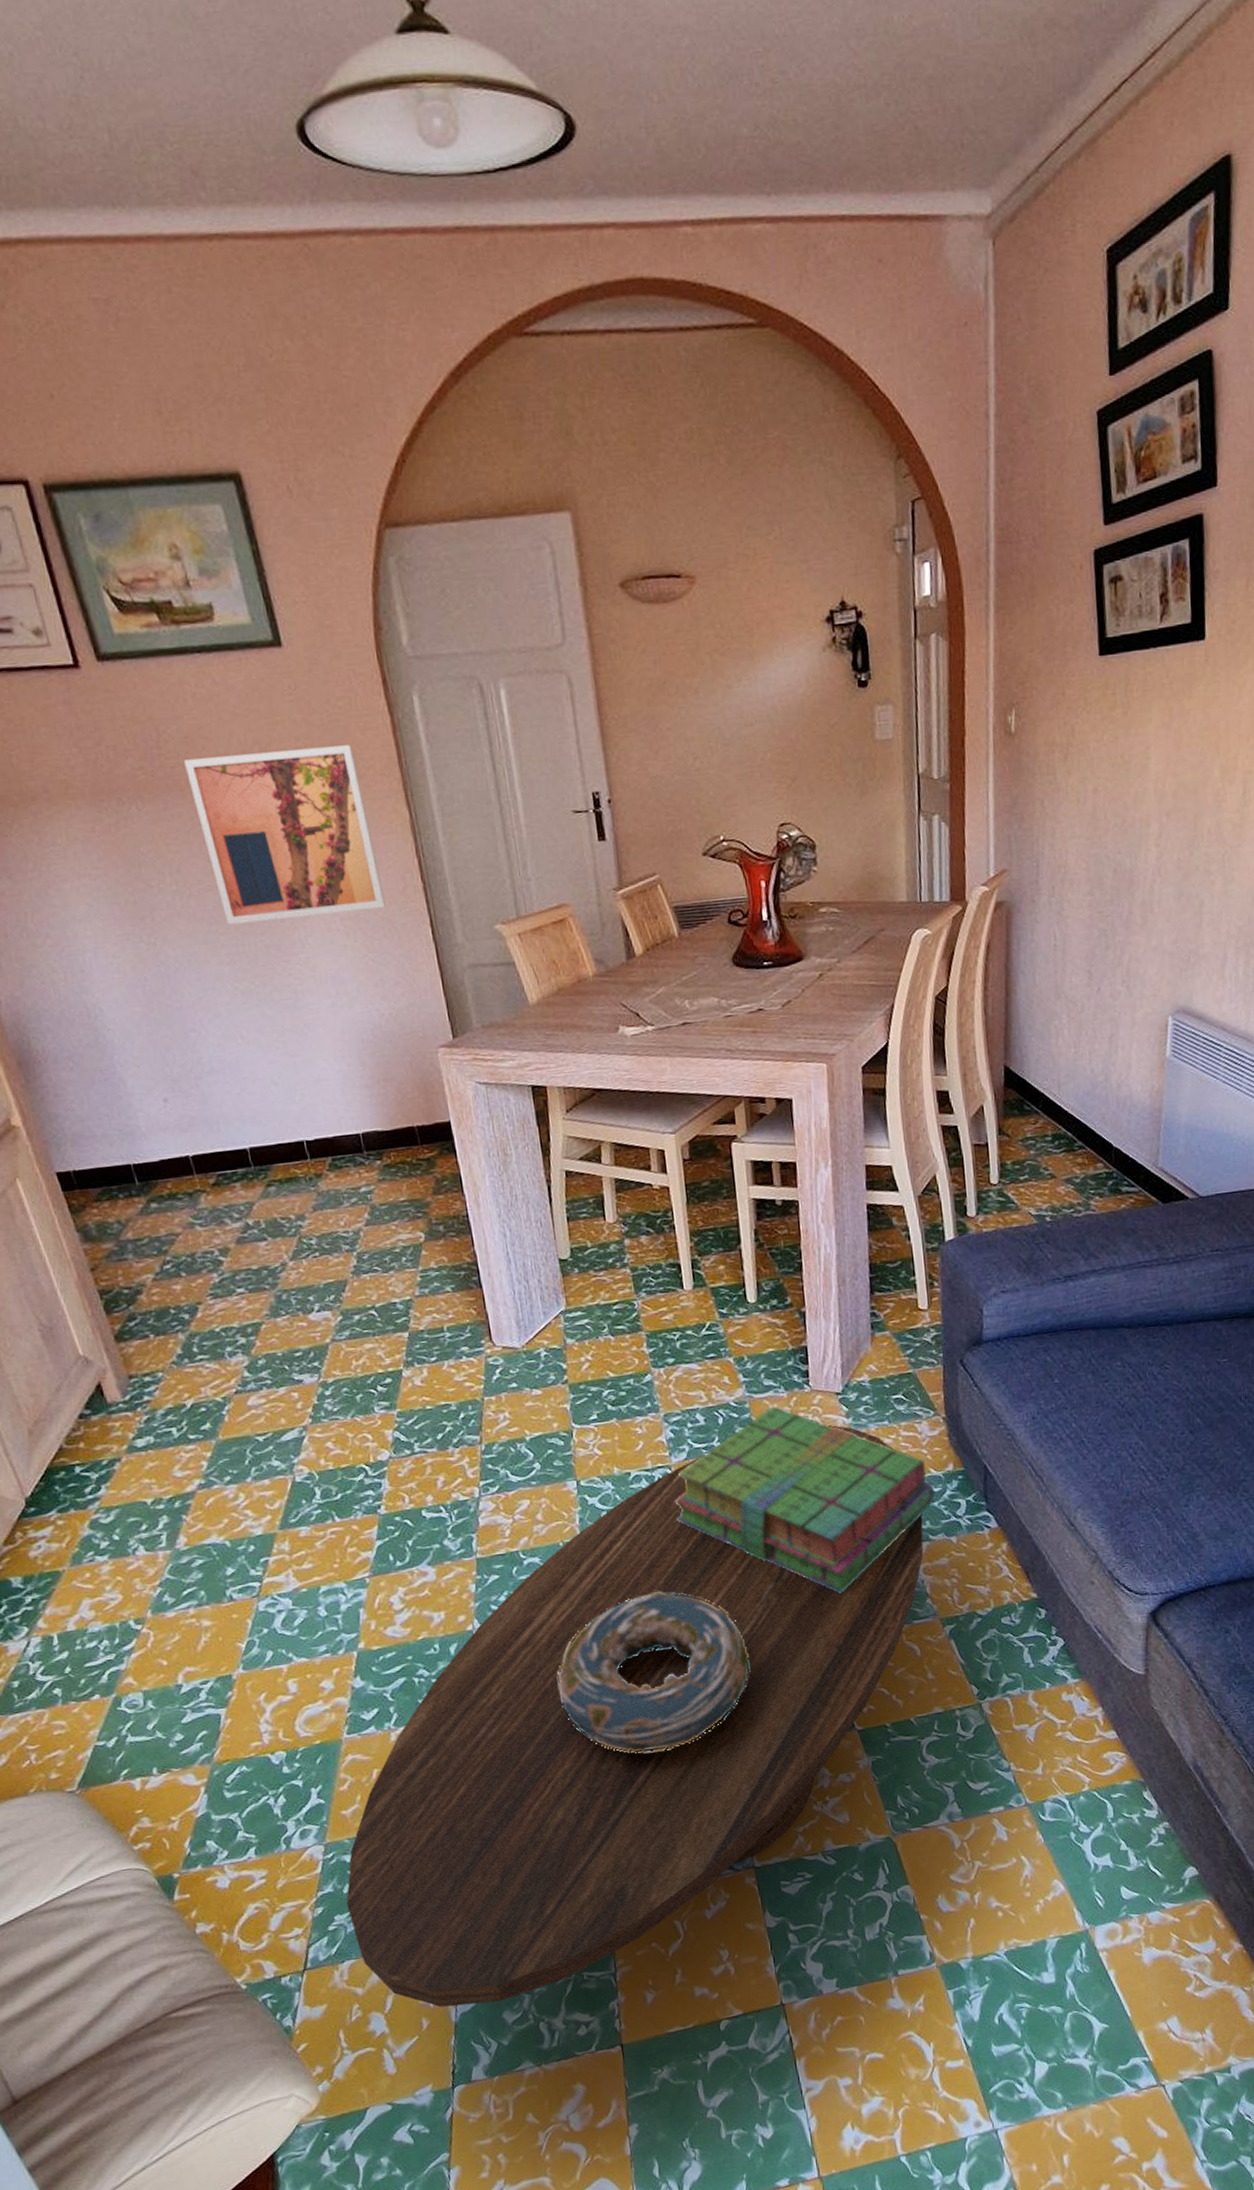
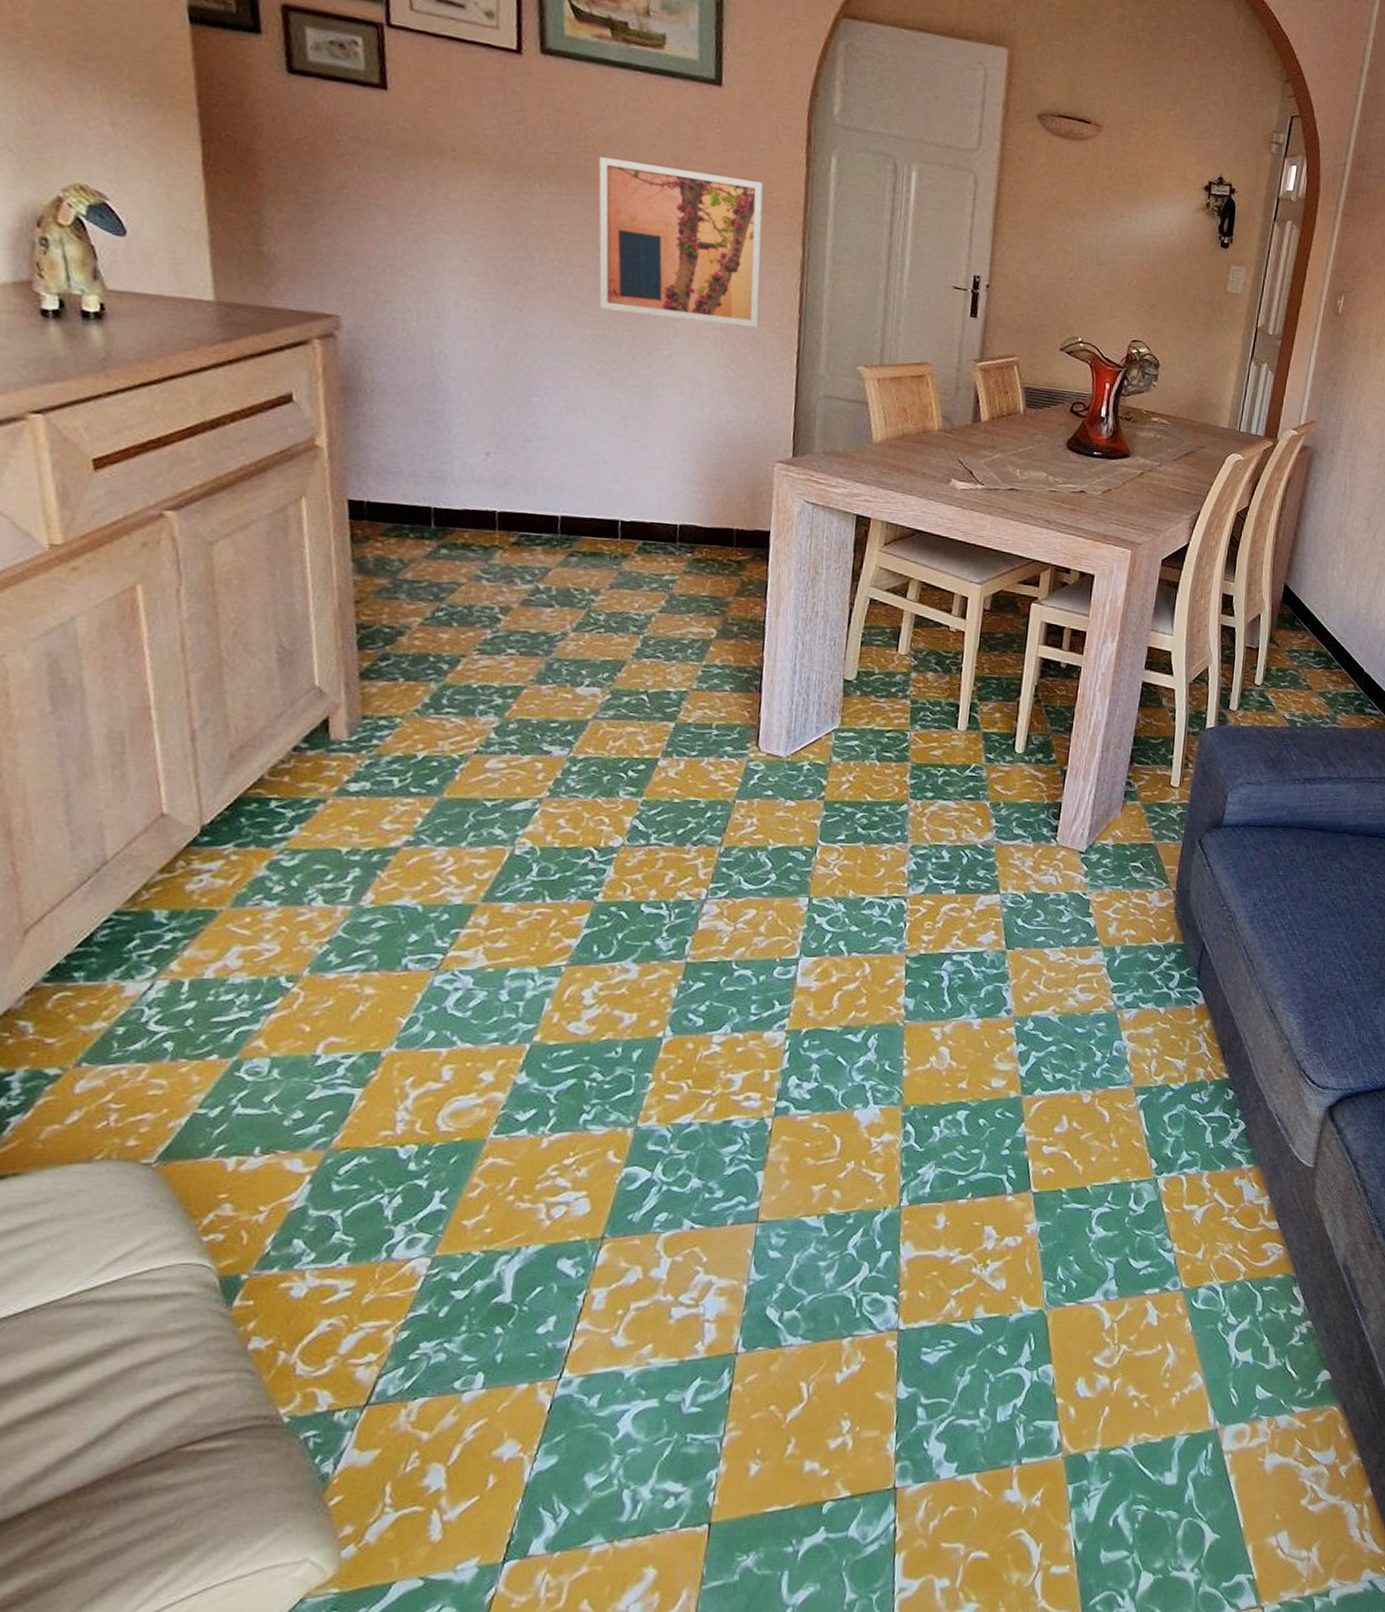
coffee table: present [346,1425,924,2008] -> none [437,882,1137,1463]
decorative bowl: present [556,1591,751,1754] -> none [737,1023,942,1194]
stack of books: present [673,1405,936,1594] -> none [899,854,1154,1050]

